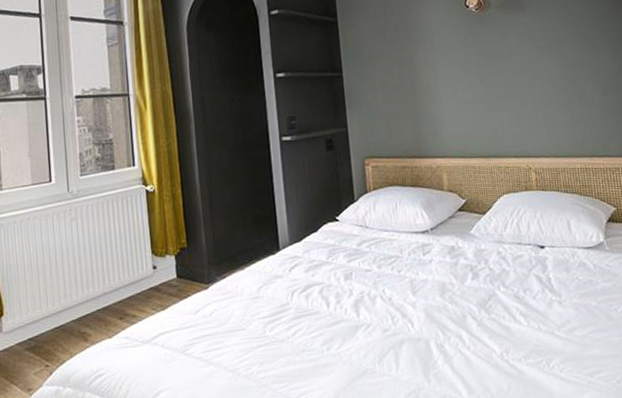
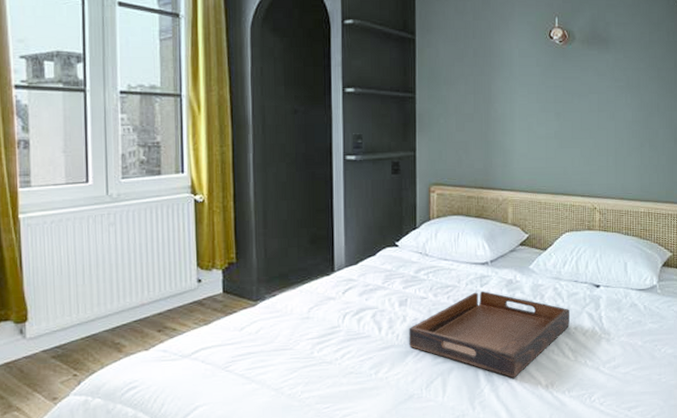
serving tray: none [356,259,518,348] -> present [409,291,570,378]

